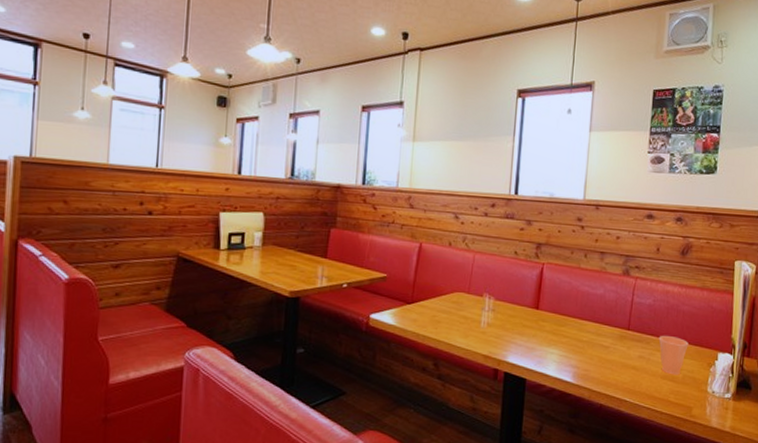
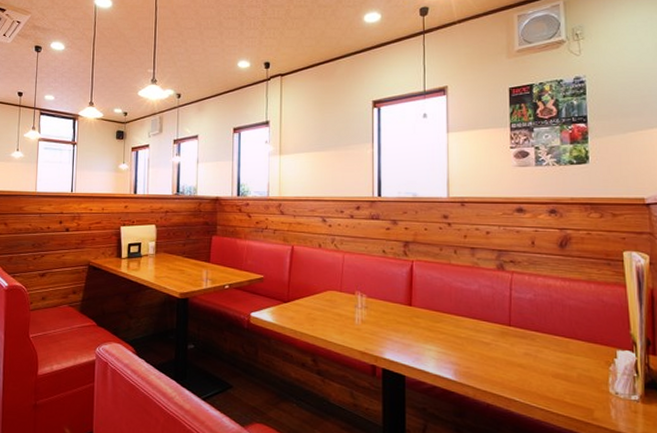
cup: present [658,335,689,375] -> none [545,331,580,374]

